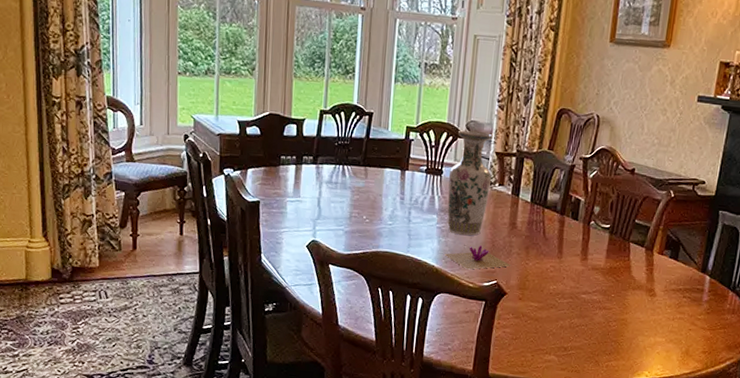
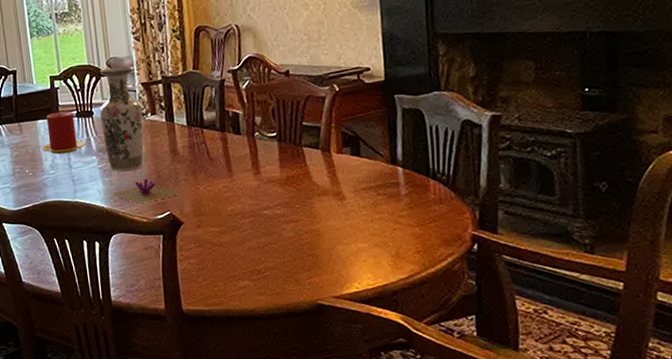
candle: none [384,164,430,208] -> present [41,111,86,155]

